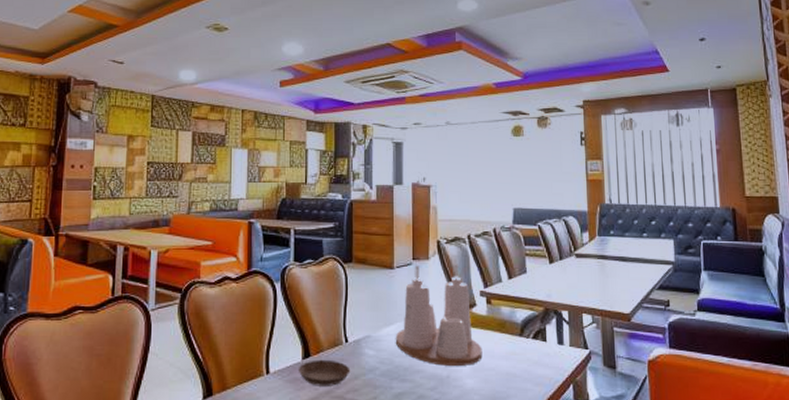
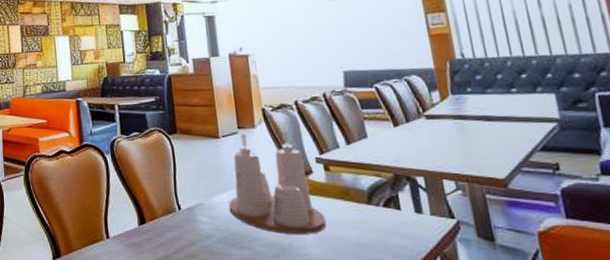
saucer: present [298,359,351,386] -> none [135,226,187,251]

